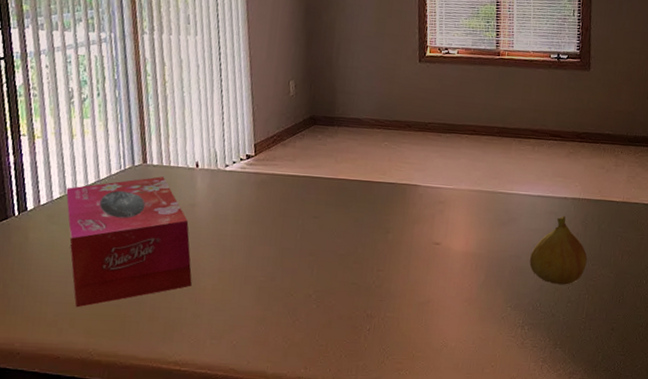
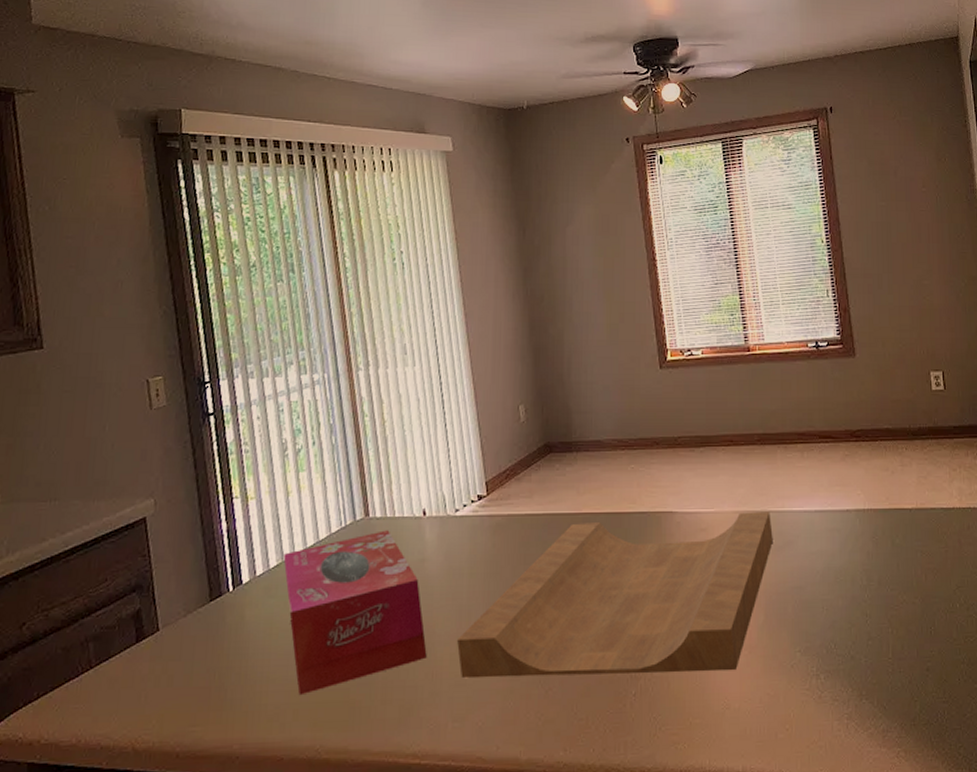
cutting board: none [219,186,501,318] -> present [457,511,773,679]
fruit: present [529,215,587,285] -> none [816,532,884,618]

